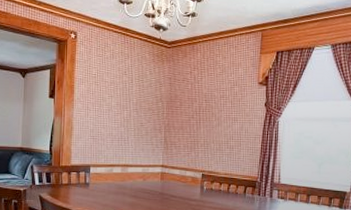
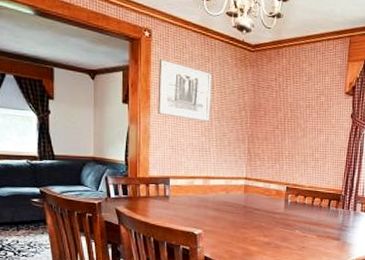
wall art: none [80,57,132,113] -> present [158,58,213,122]

